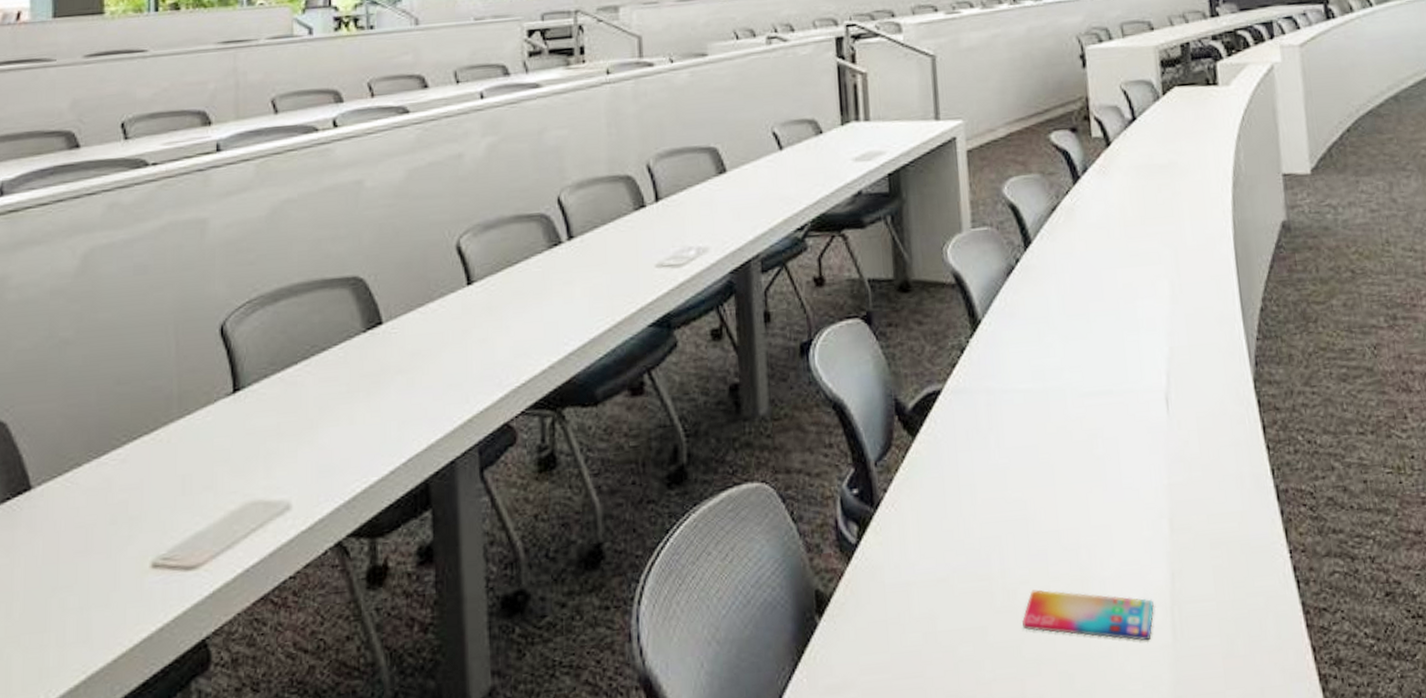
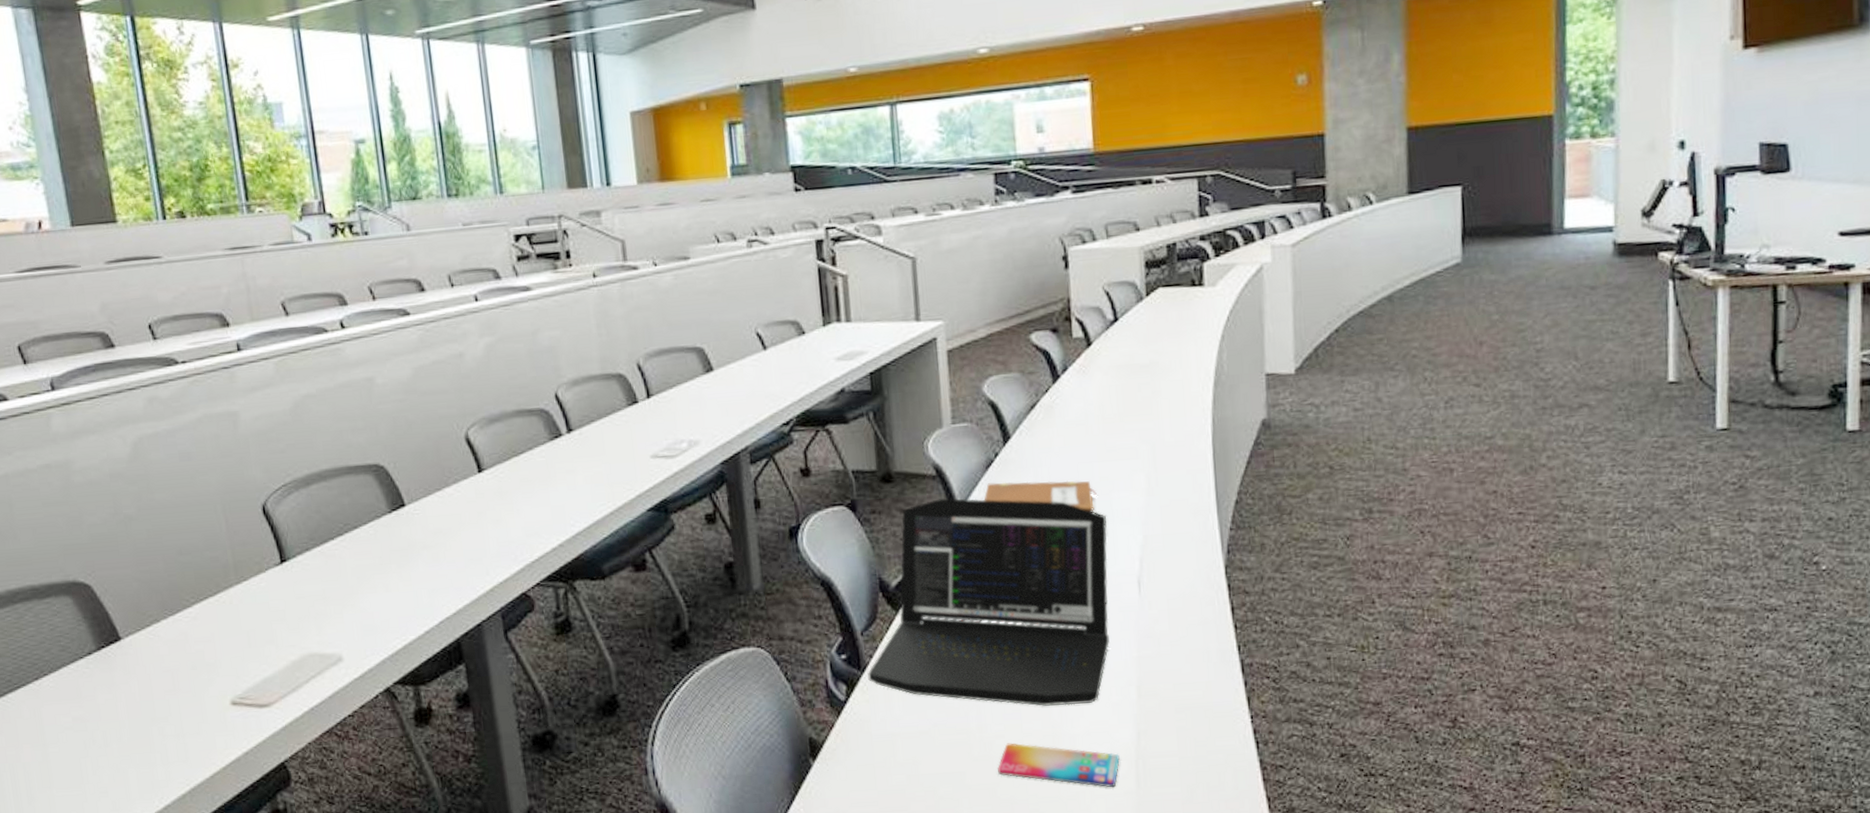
laptop: none [881,308,1139,545] -> present [868,497,1110,706]
notebook: none [1005,288,1120,322] -> present [984,480,1097,512]

